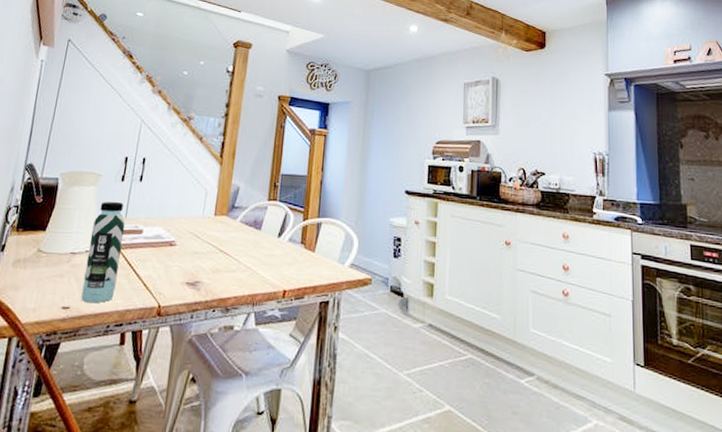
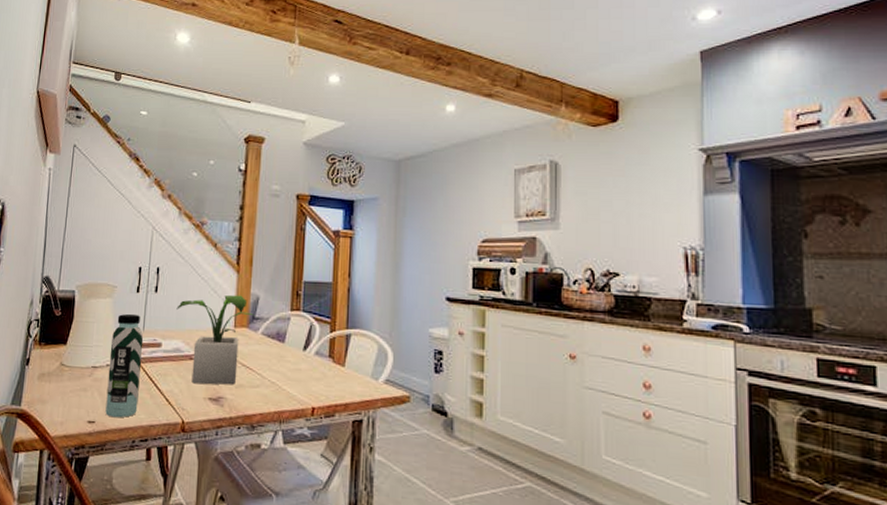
potted plant: none [160,185,238,270] -> present [176,295,259,385]

